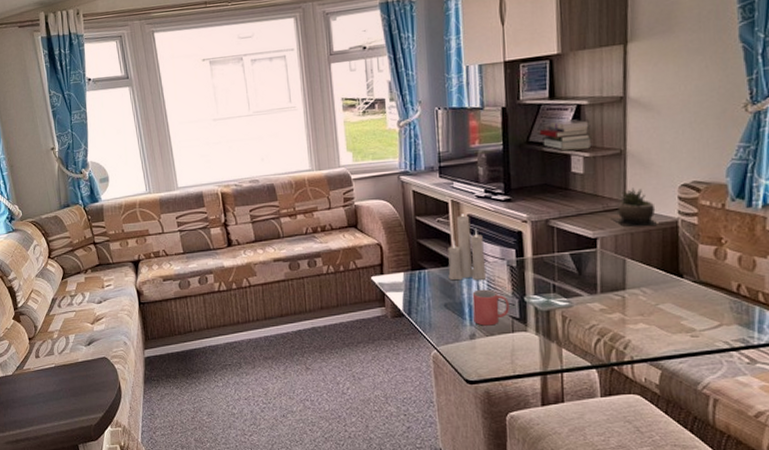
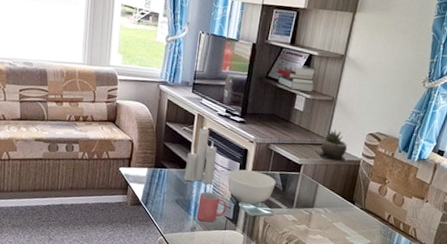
bowl: none [503,255,568,298] -> present [227,169,276,206]

